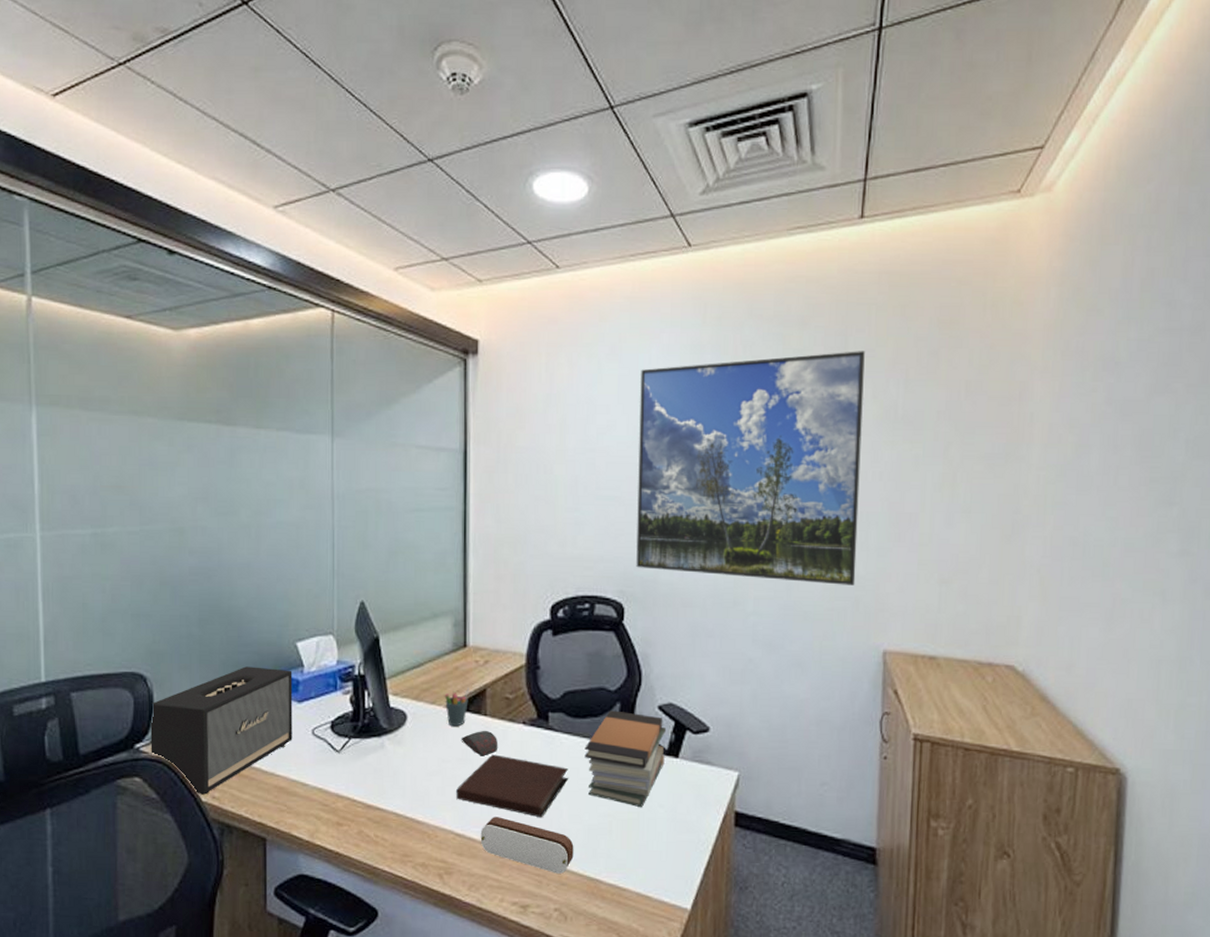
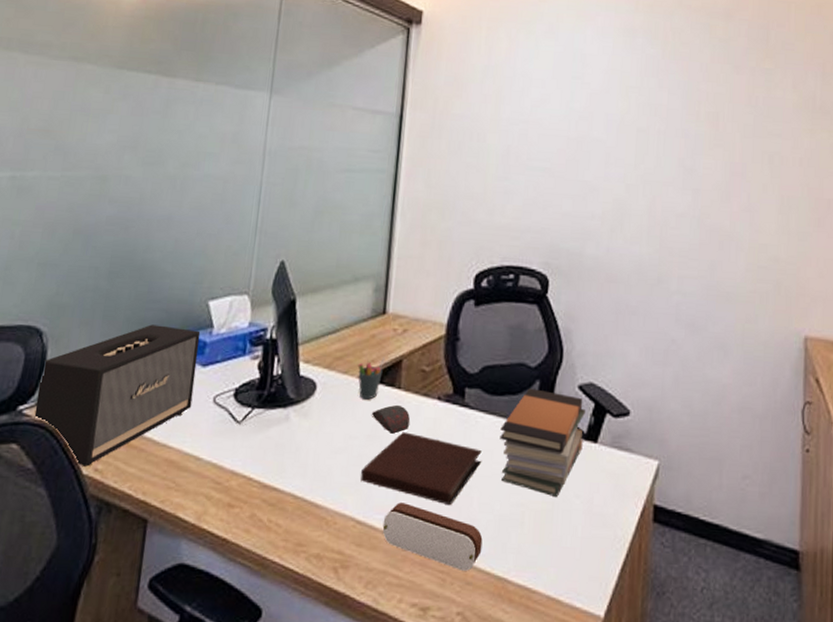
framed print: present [636,351,865,585] -> none [563,43,785,268]

